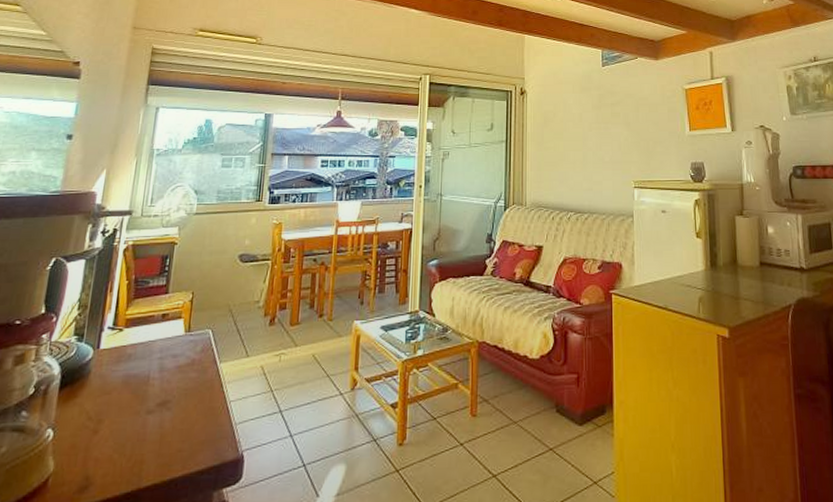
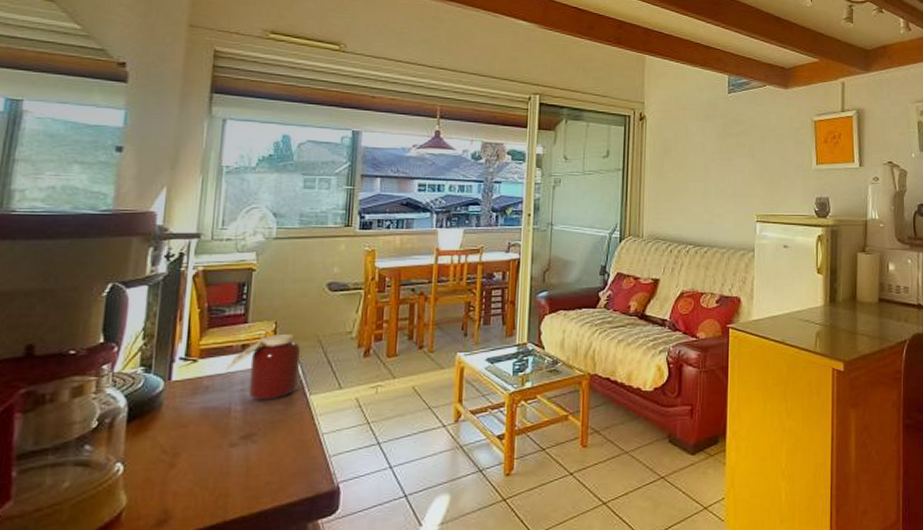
jar: none [148,303,214,367] -> present [226,333,301,399]

